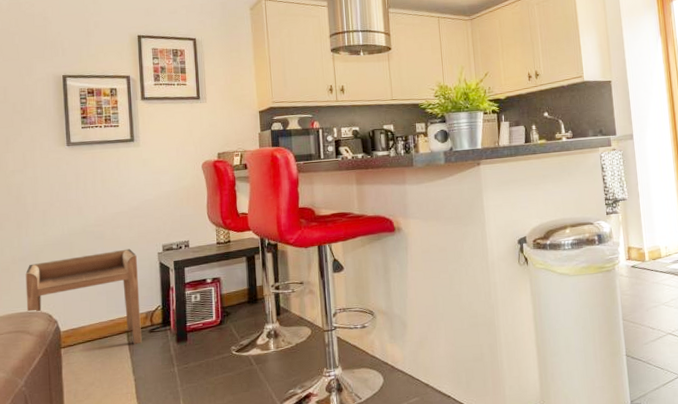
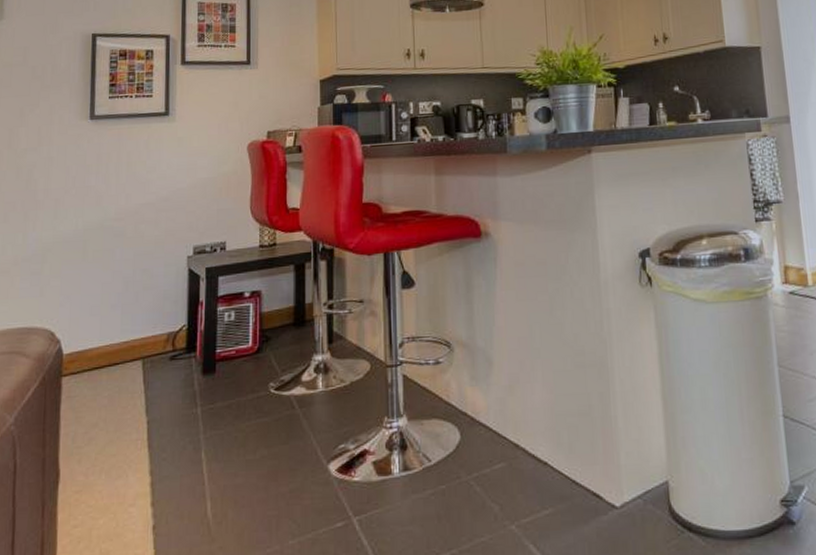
side table: present [25,248,142,345] -> none [25,250,162,376]

